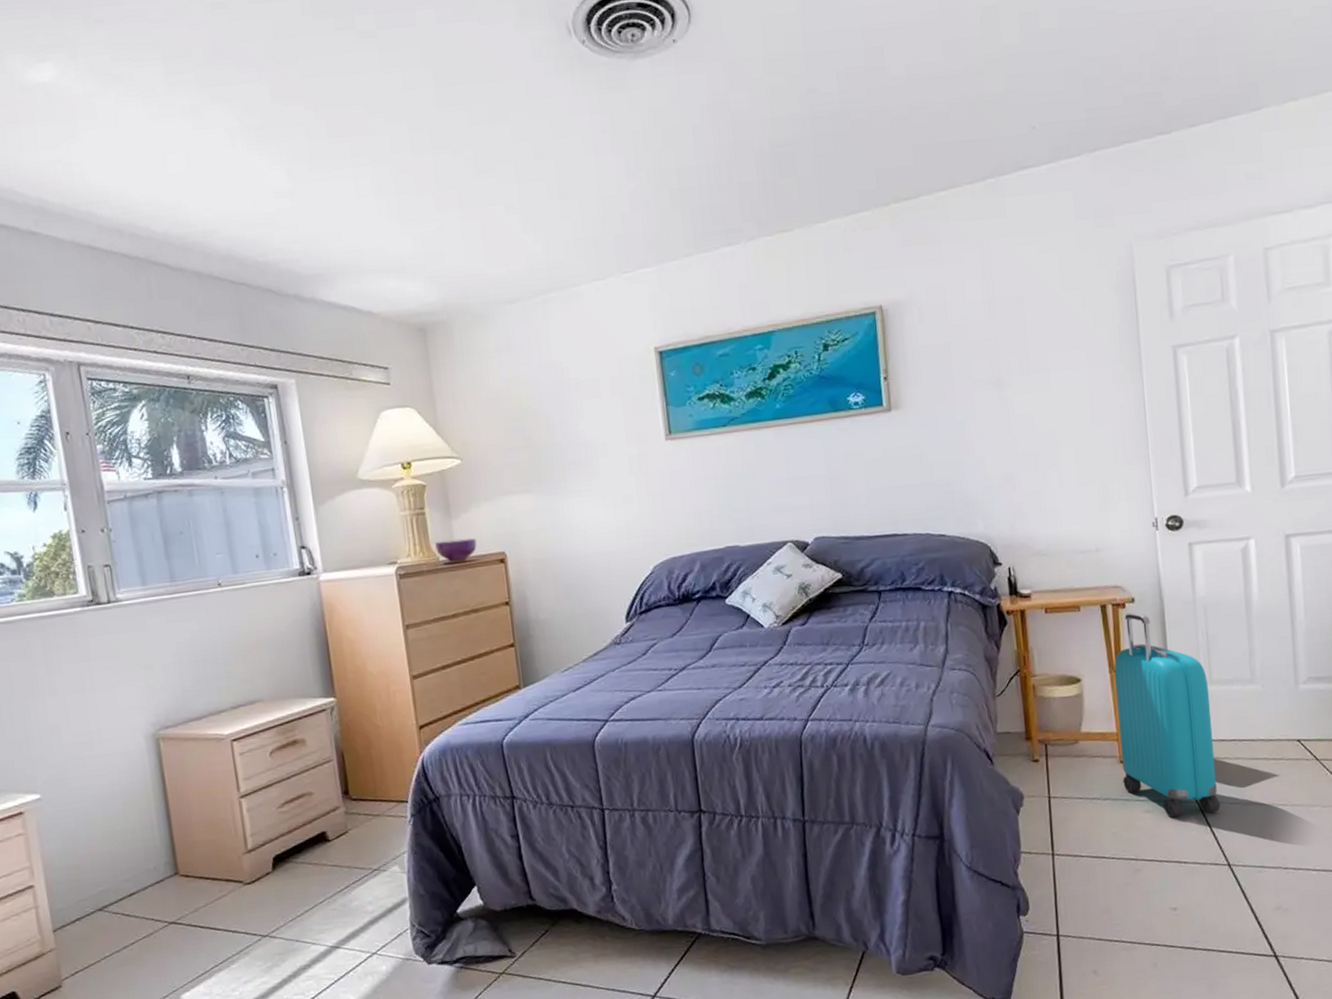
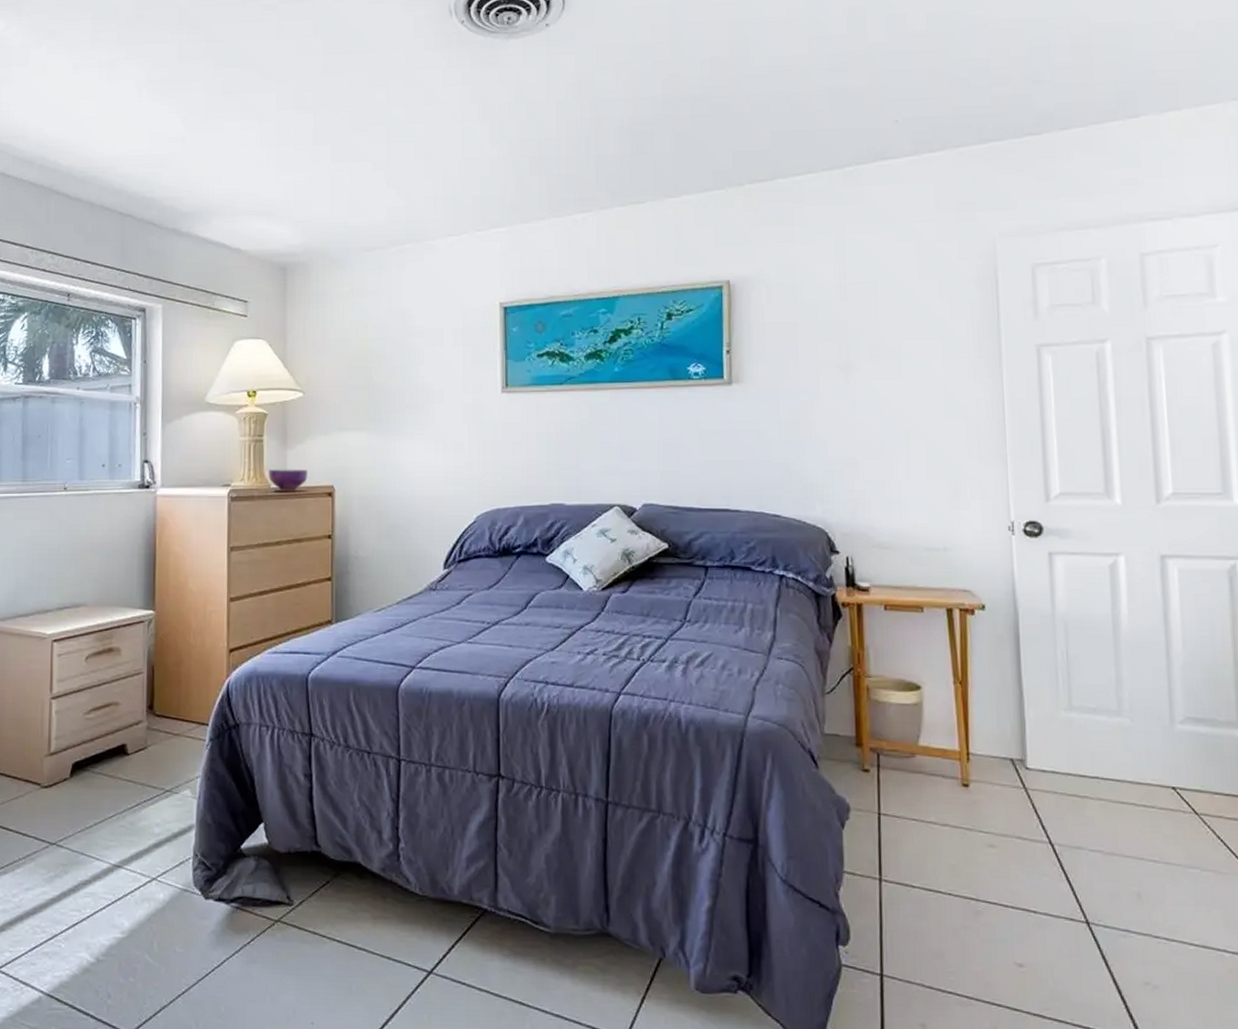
suitcase: present [1114,612,1221,818] -> none [959,621,1079,858]

